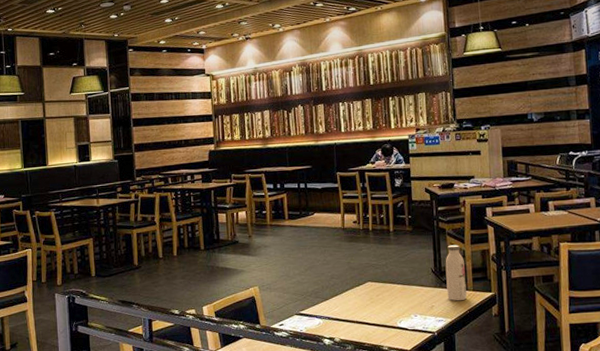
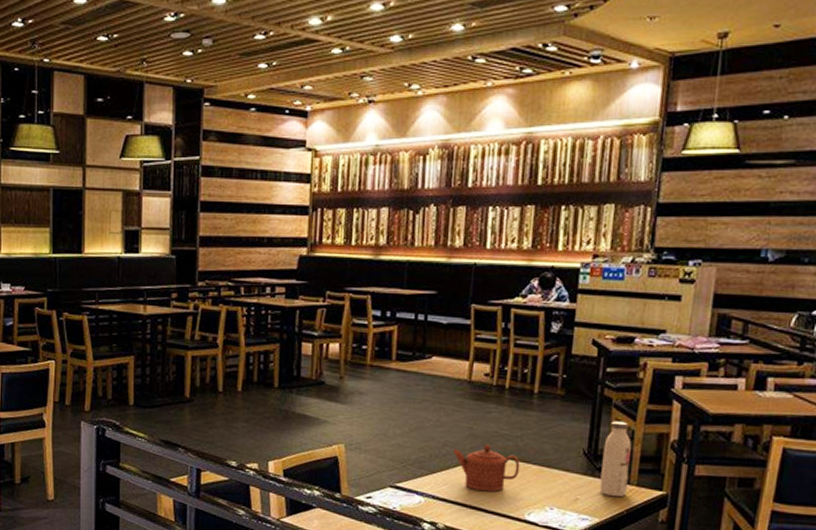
teapot: none [338,273,389,309] -> present [452,444,520,492]

